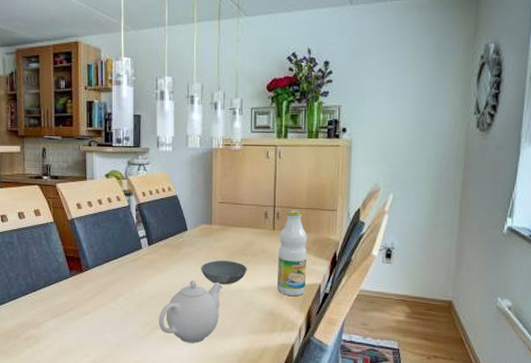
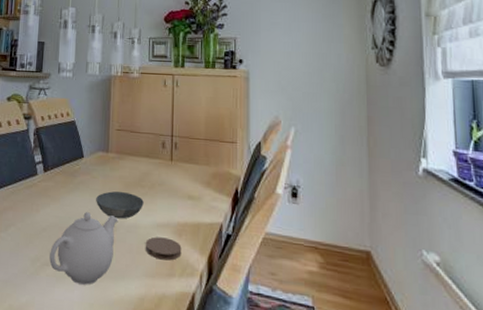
coaster: none [248,299,283,319] -> present [145,236,182,261]
bottle: present [277,210,308,297] -> none [176,140,207,236]

